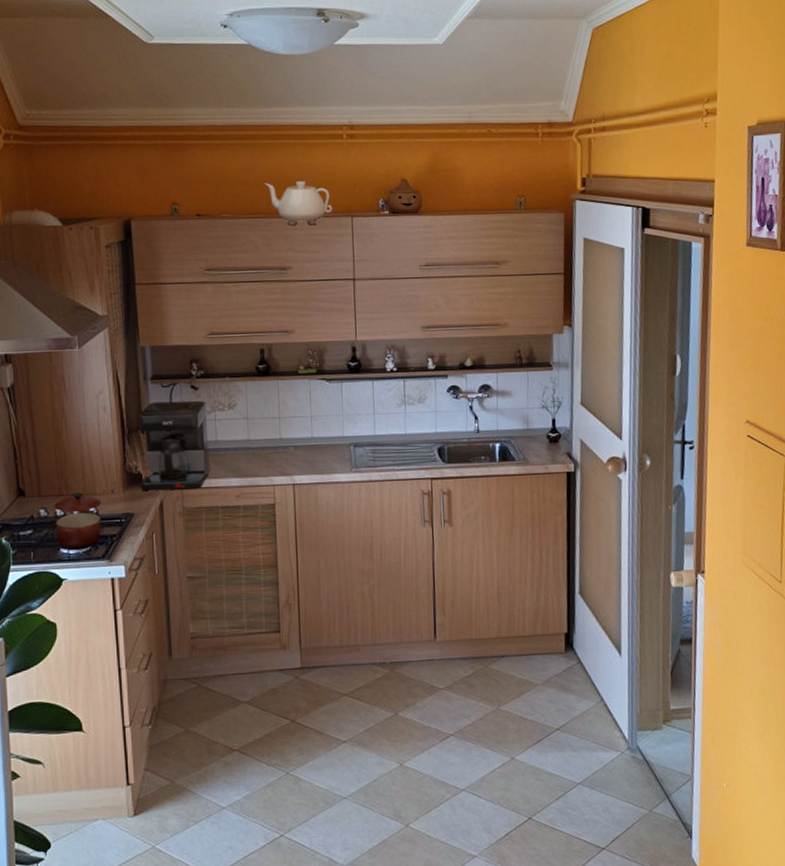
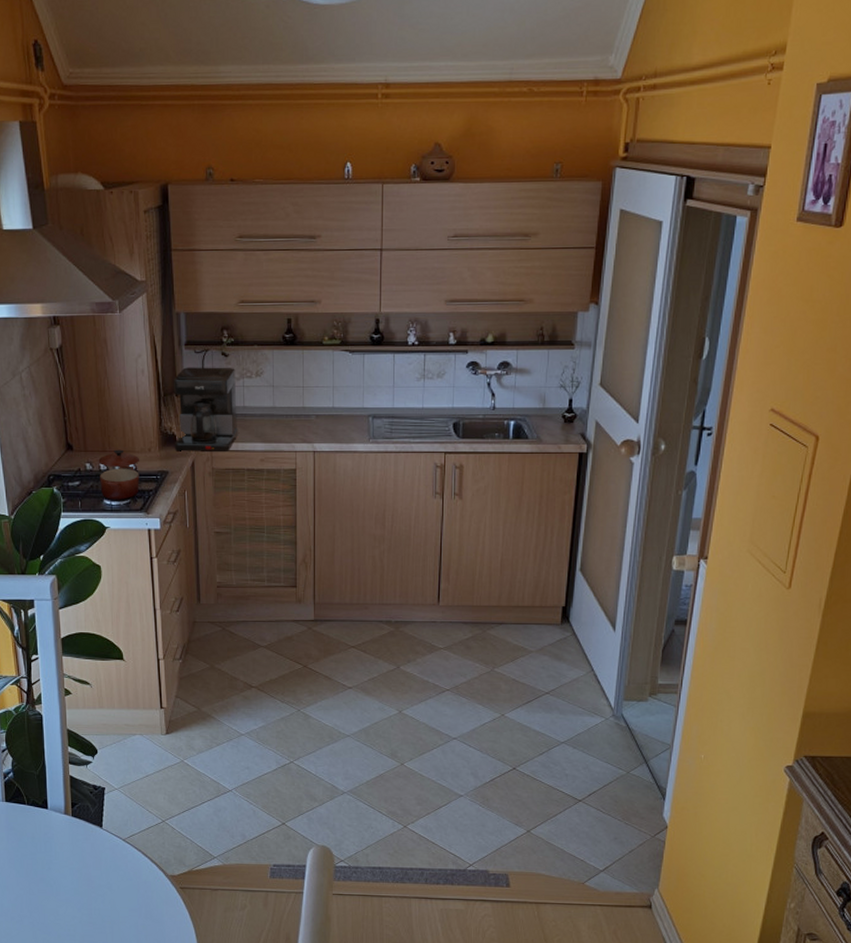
teapot: present [264,180,333,225] -> none [297,144,364,192]

